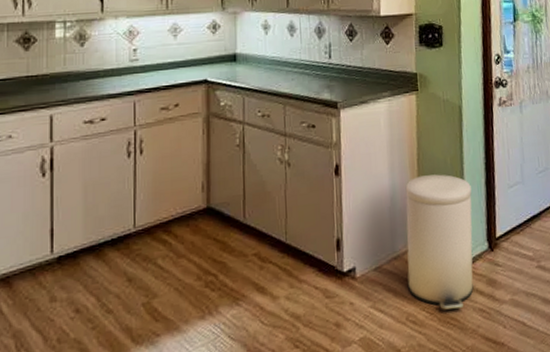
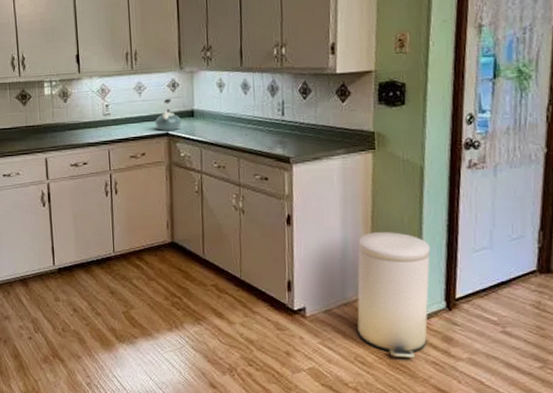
kettle: none [192,42,222,78] -> present [155,99,182,132]

